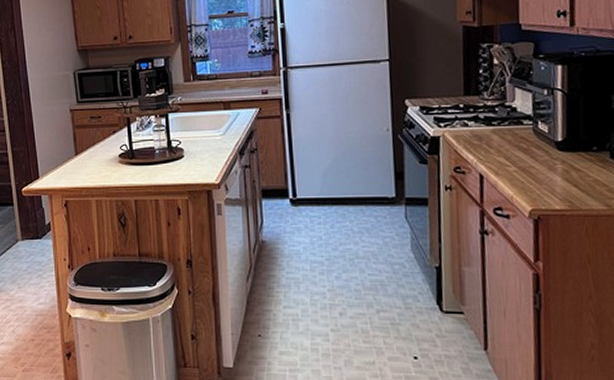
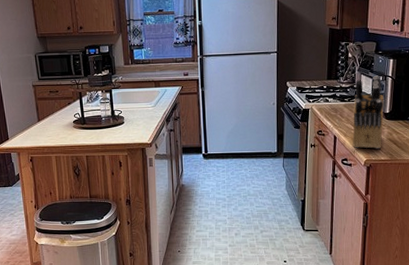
knife block: none [506,88,555,193] -> present [352,75,384,149]

